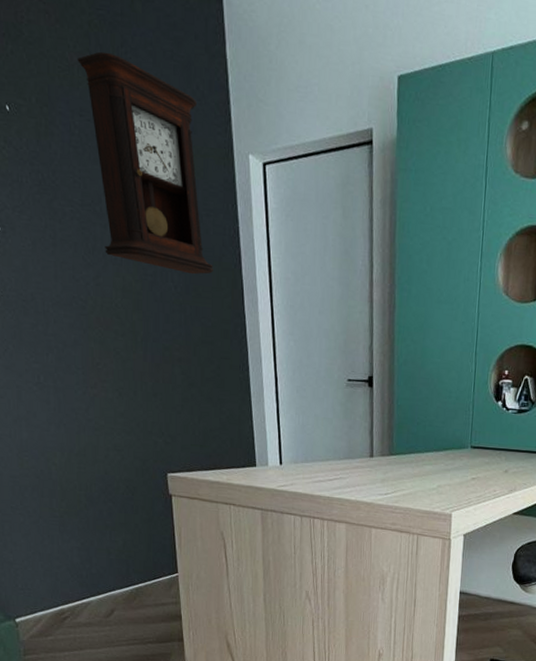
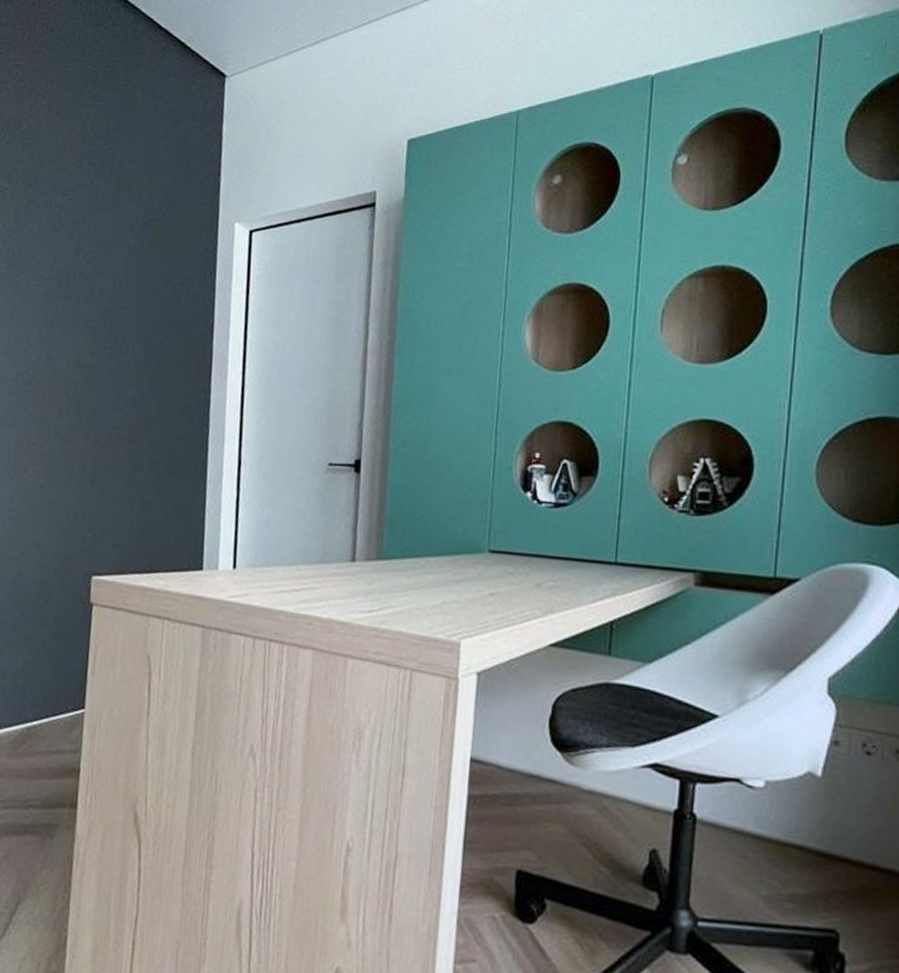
pendulum clock: present [77,51,213,275] -> none [63,137,185,347]

